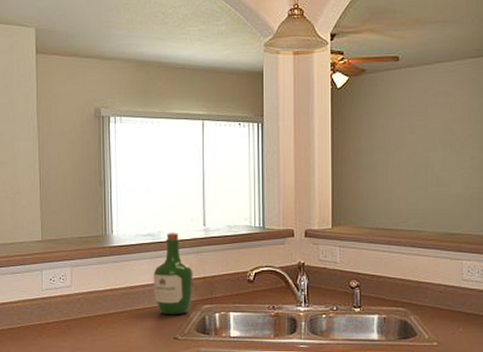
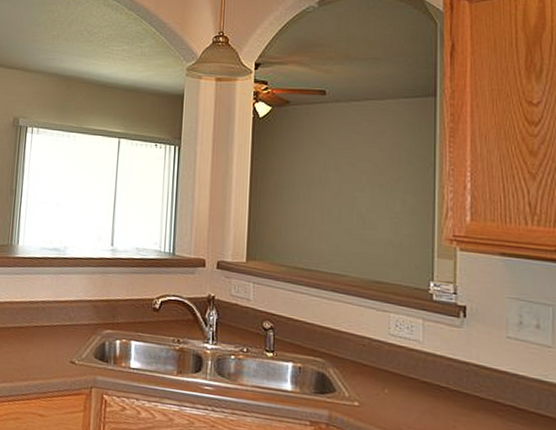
wine bottle: present [153,232,193,315] -> none [53,248,97,337]

